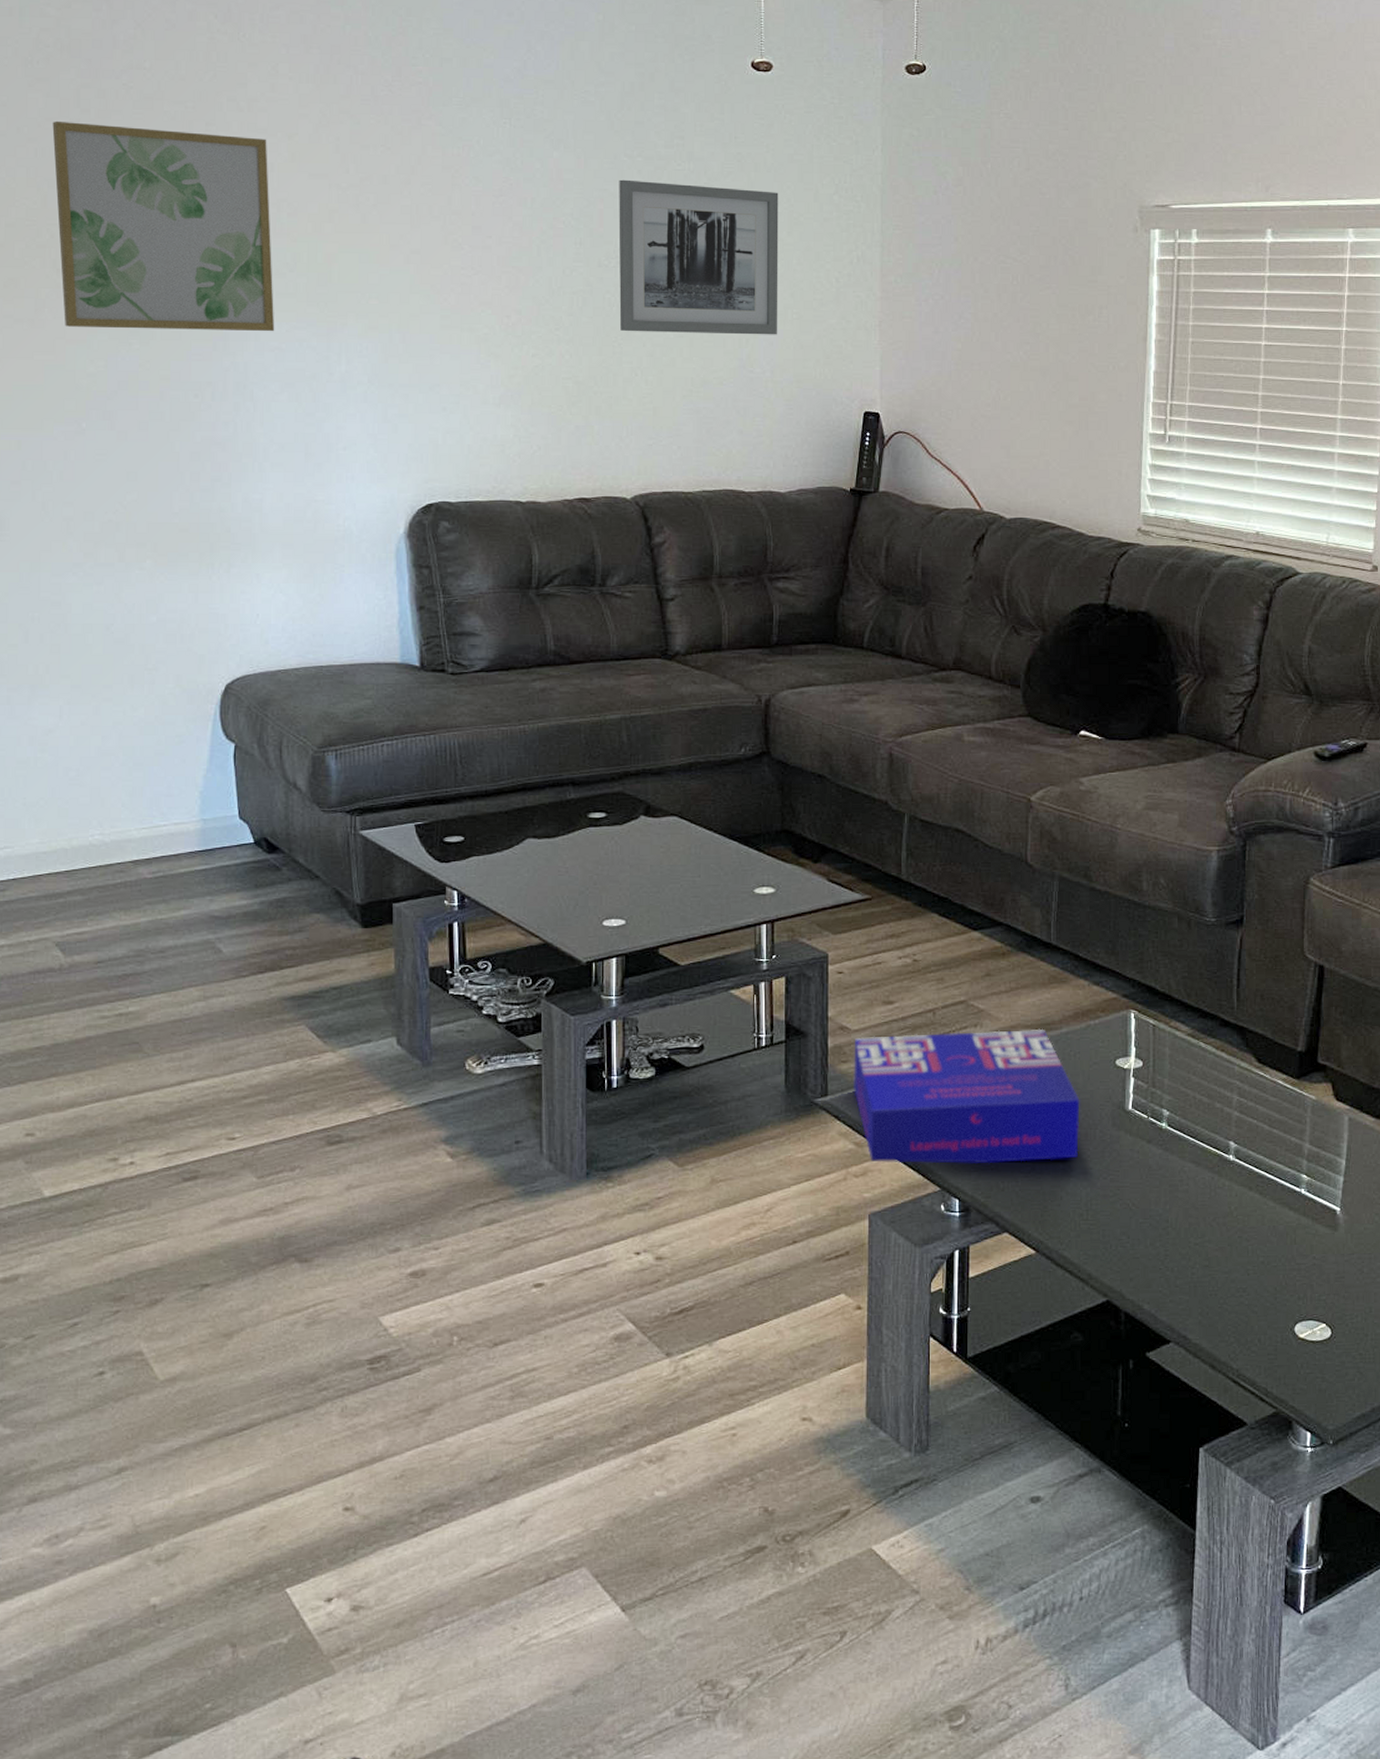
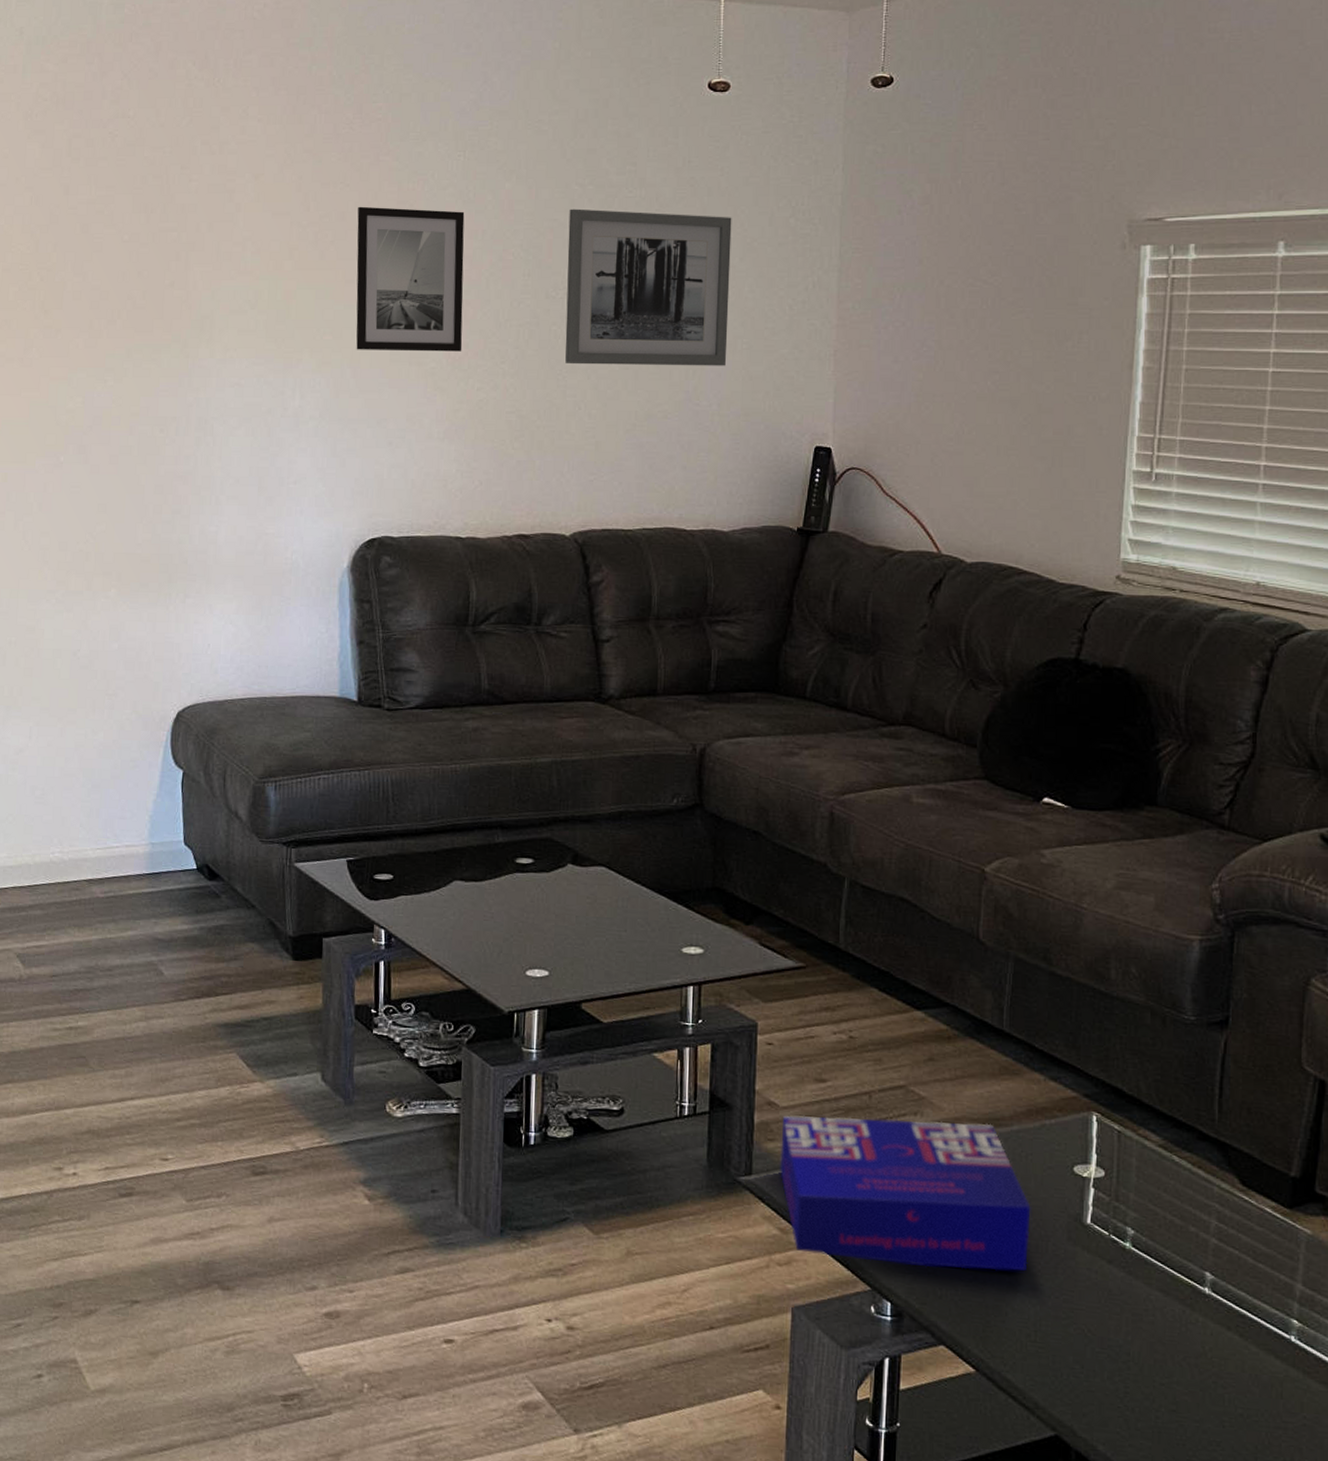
wall art: present [52,120,275,332] -> none [46,170,236,368]
wall art: none [400,170,515,318] -> present [356,206,465,352]

